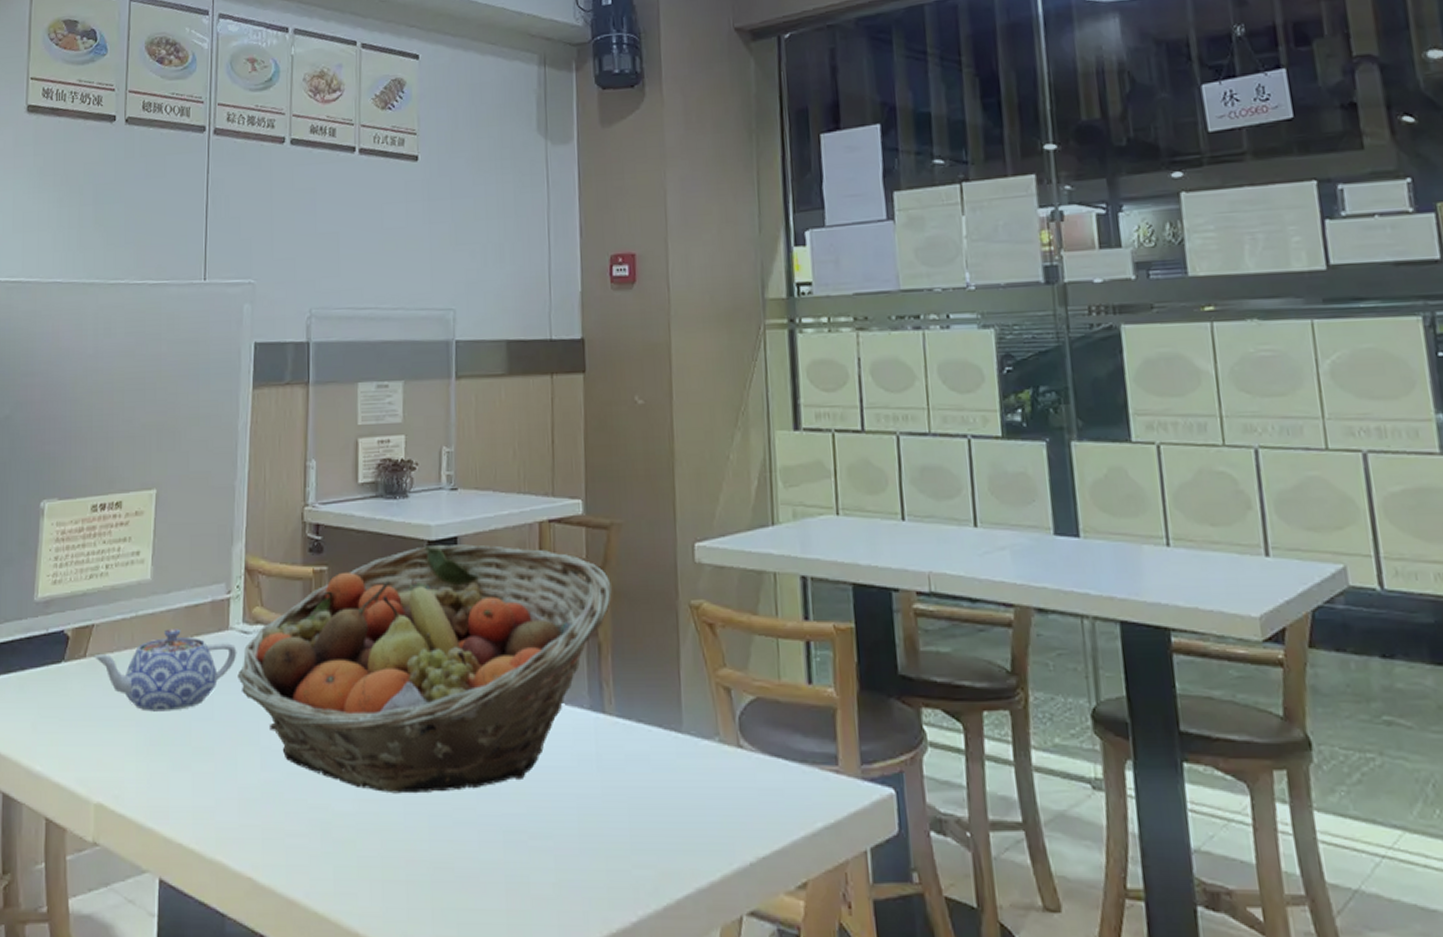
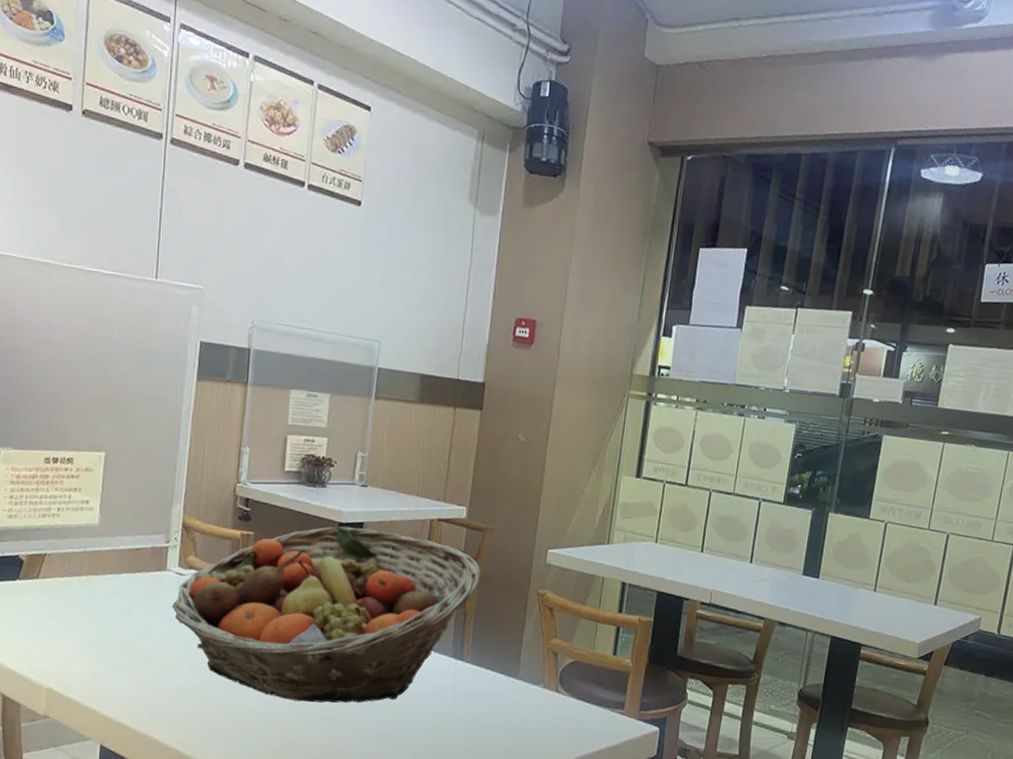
teapot: present [93,628,237,712] -> none [45,564,173,627]

